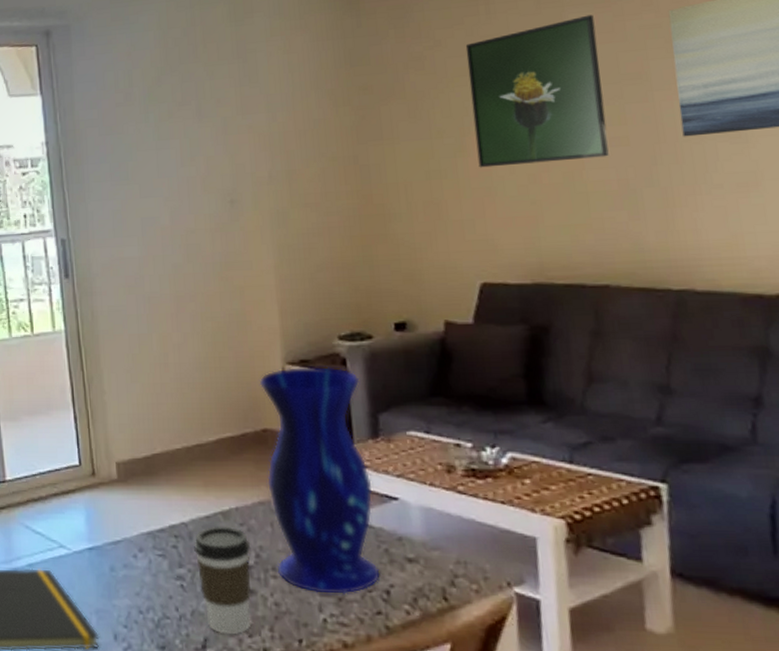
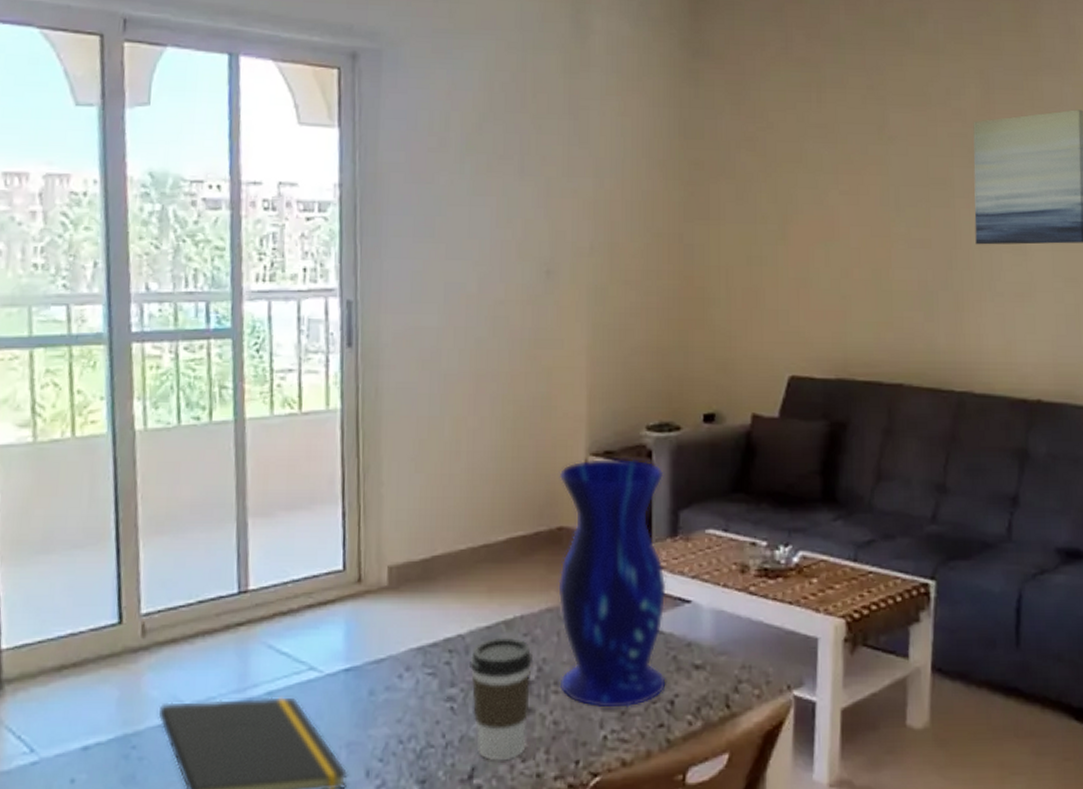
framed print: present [465,14,609,168] -> none [796,116,914,258]

